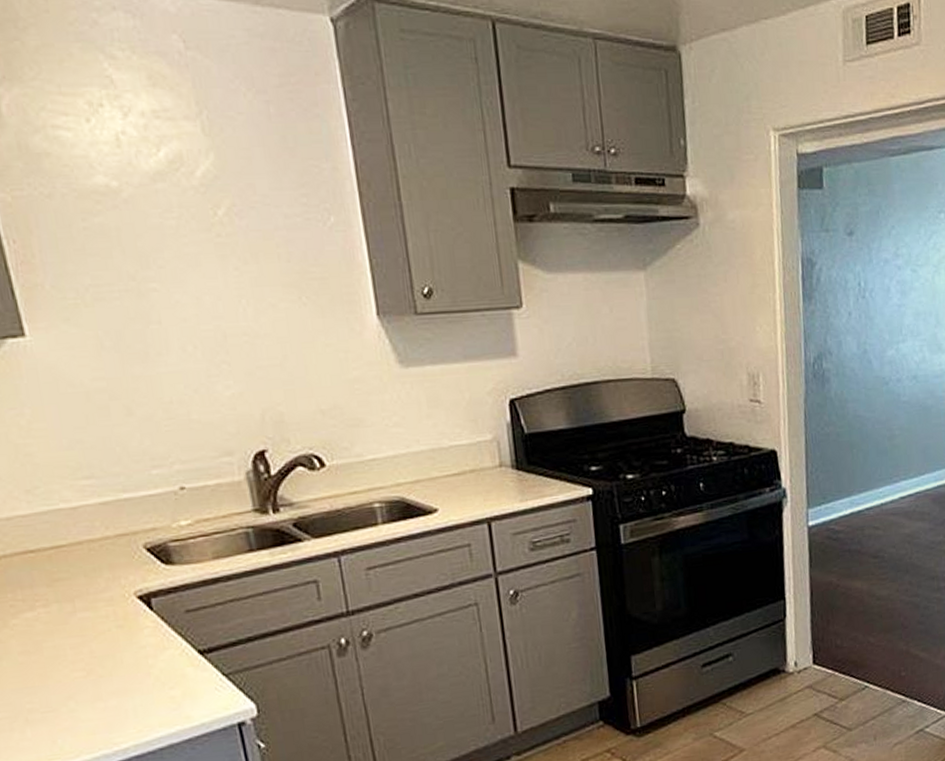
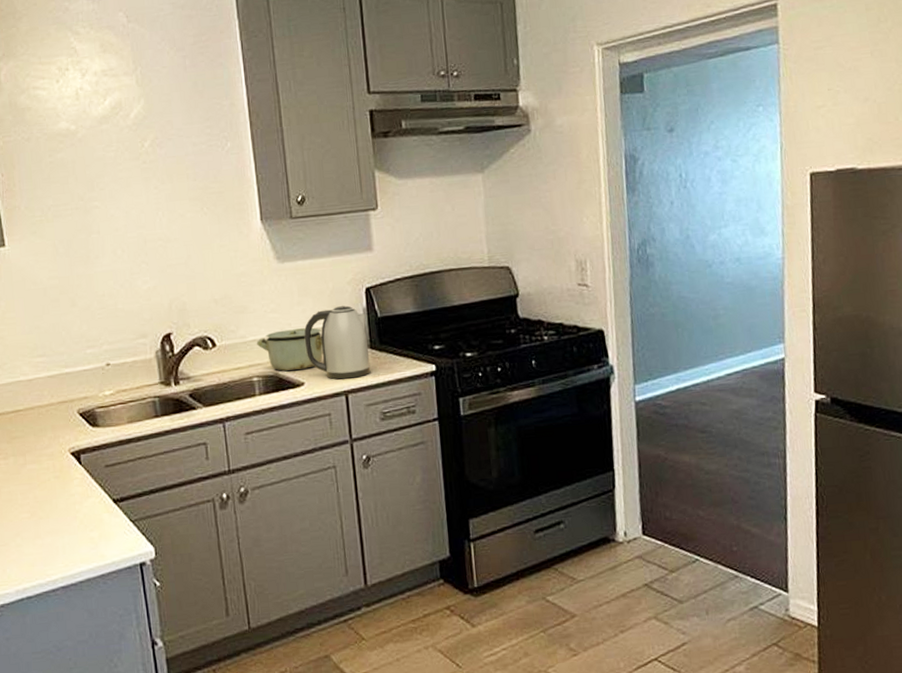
cooking pot: none [376,444,460,496] -> present [256,327,323,371]
kettle: none [435,419,518,505] -> present [304,305,371,380]

